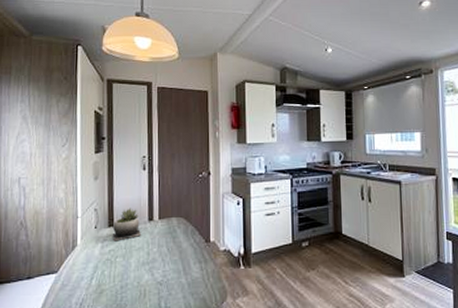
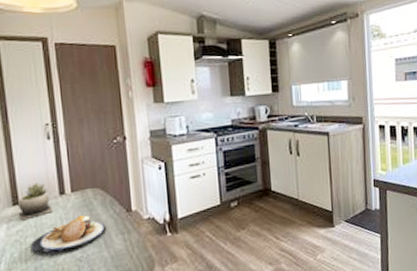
plate: none [119,242,187,275] -> present [30,215,107,255]

